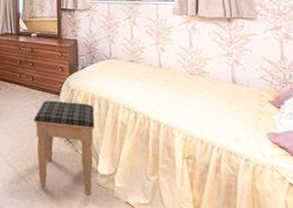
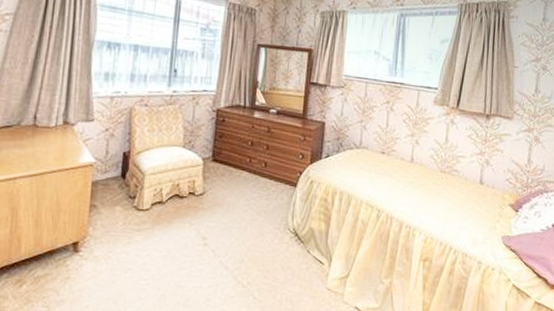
footstool: present [34,100,95,196] -> none [260,192,334,301]

